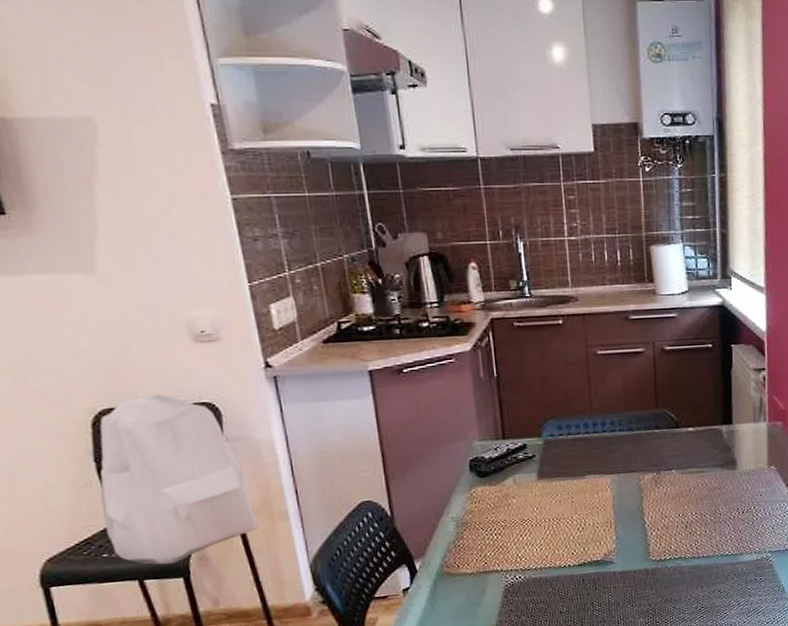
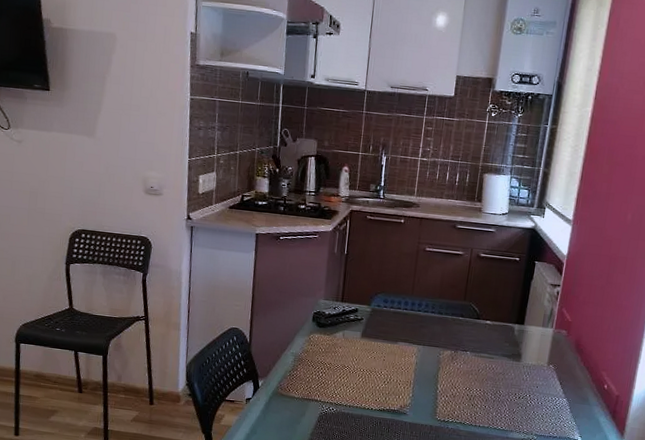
backpack: present [99,394,259,565] -> none [62,225,159,345]

